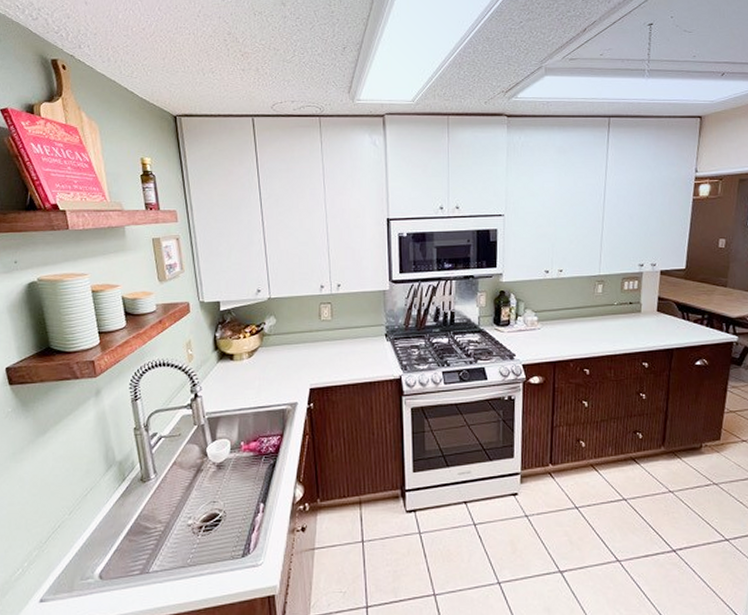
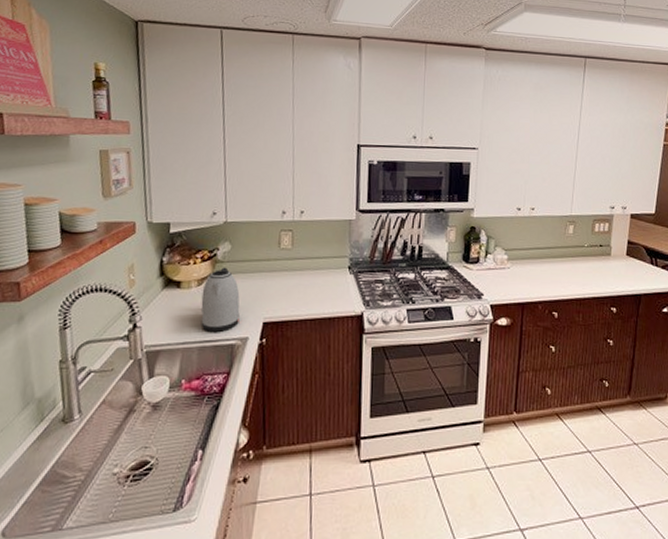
kettle: none [253,339,288,398] -> present [201,267,240,332]

